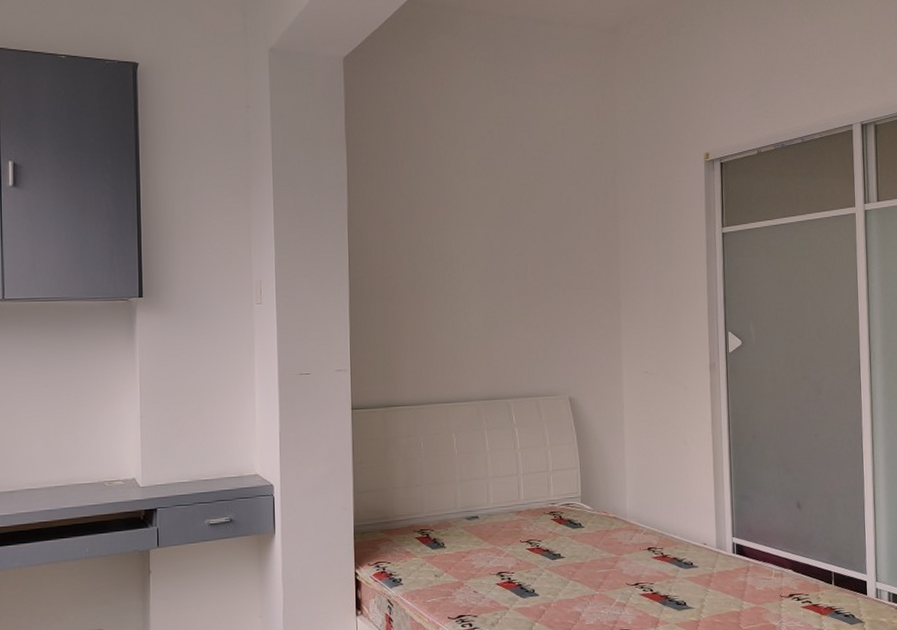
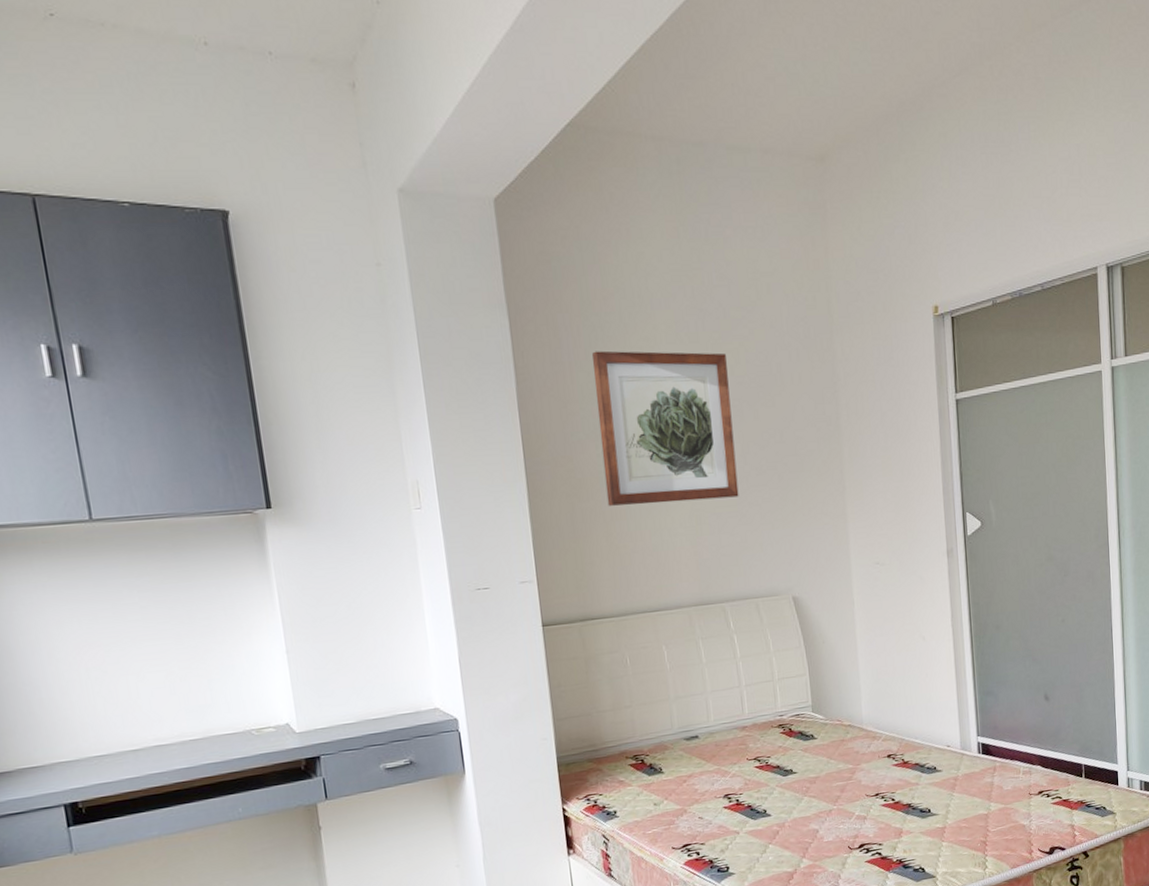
wall art: none [411,180,527,310] -> present [592,350,739,506]

